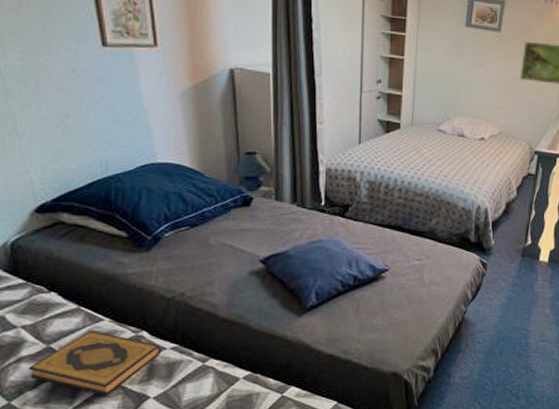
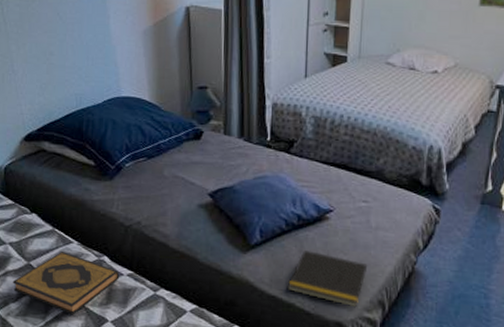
notepad: none [344,308,422,358] -> present [287,249,368,308]

